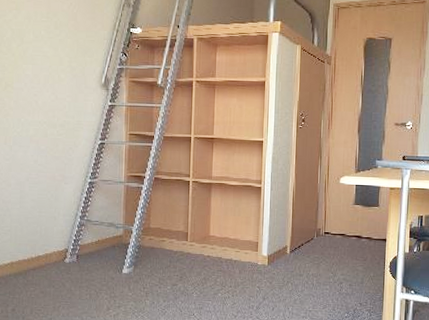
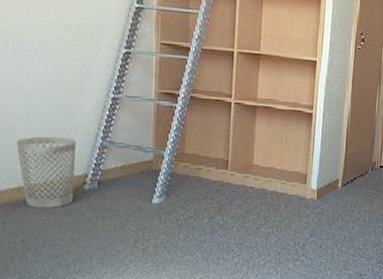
wastebasket: none [10,217,59,280] -> present [16,136,76,208]

